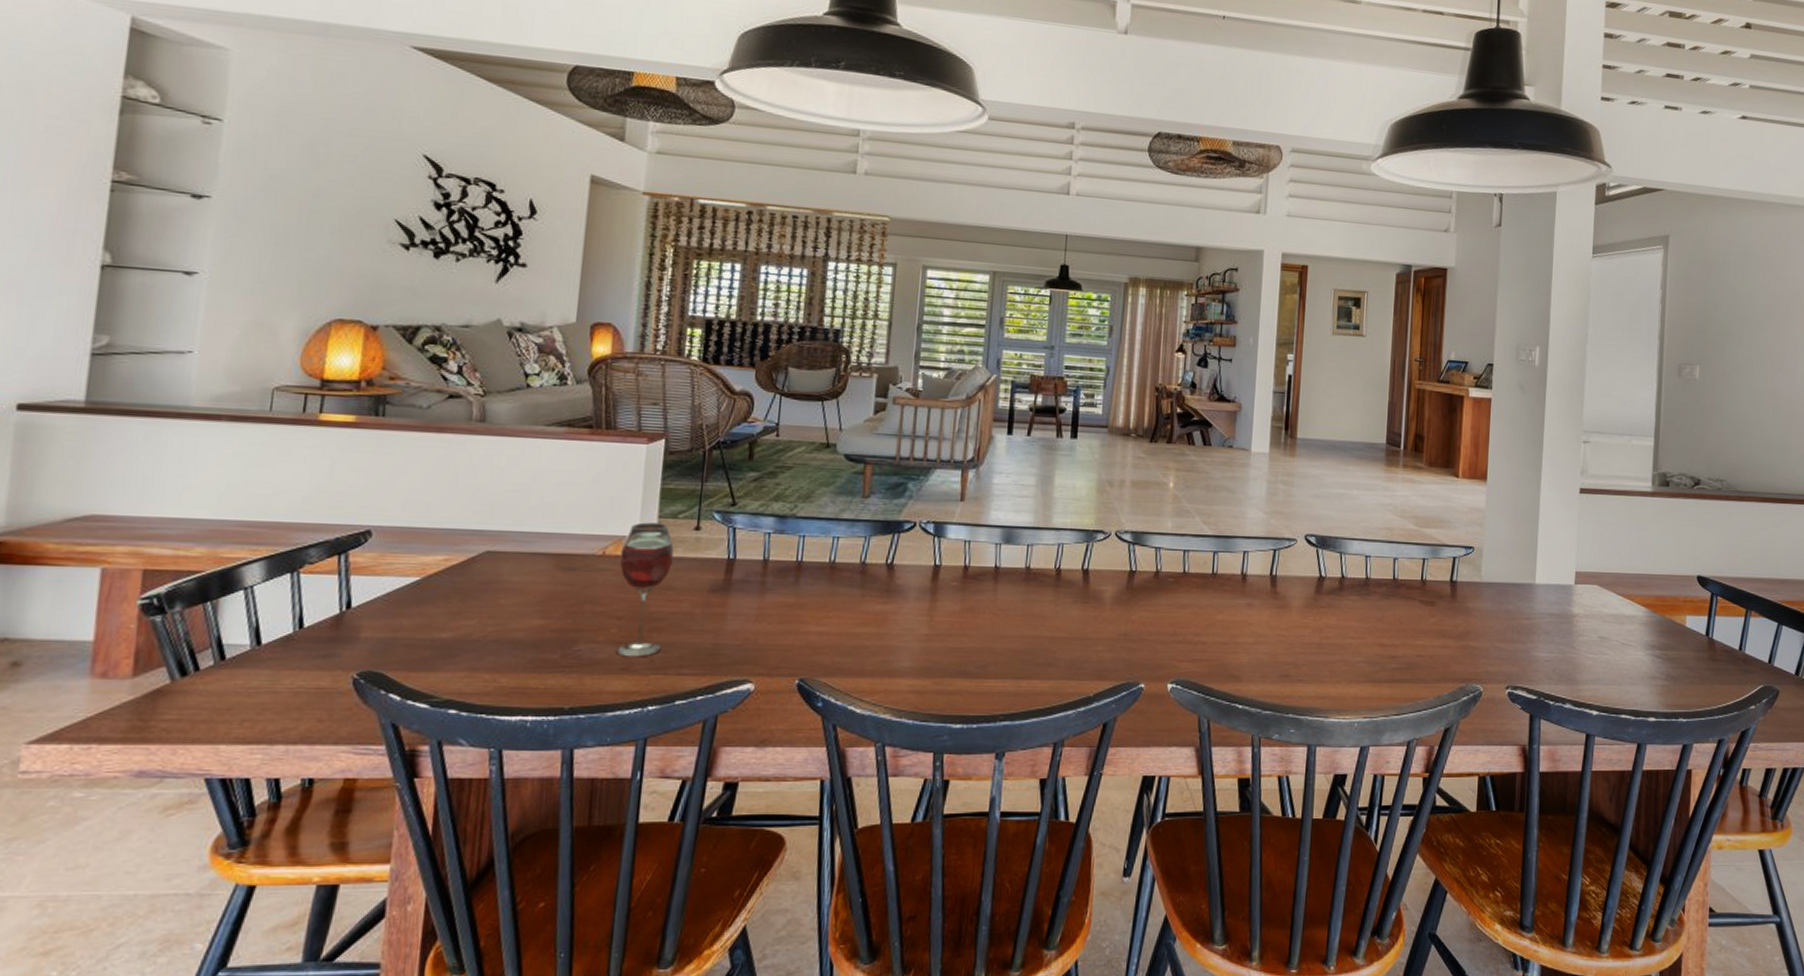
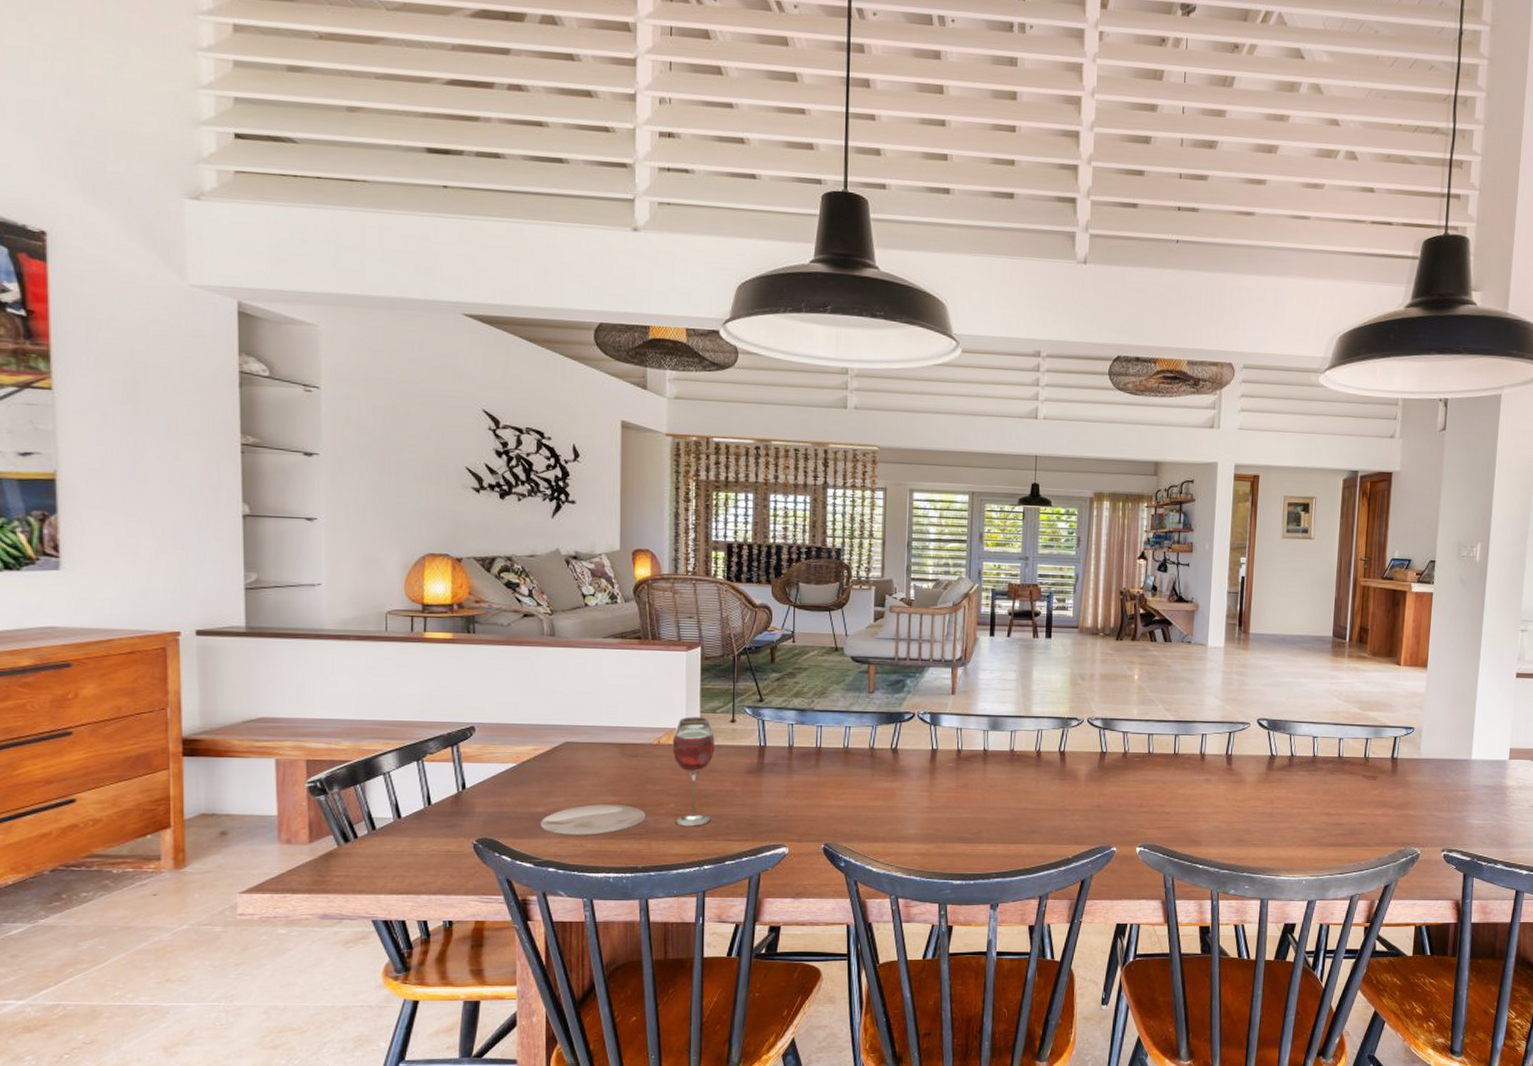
plate: none [442,629,579,669] -> present [540,804,645,837]

